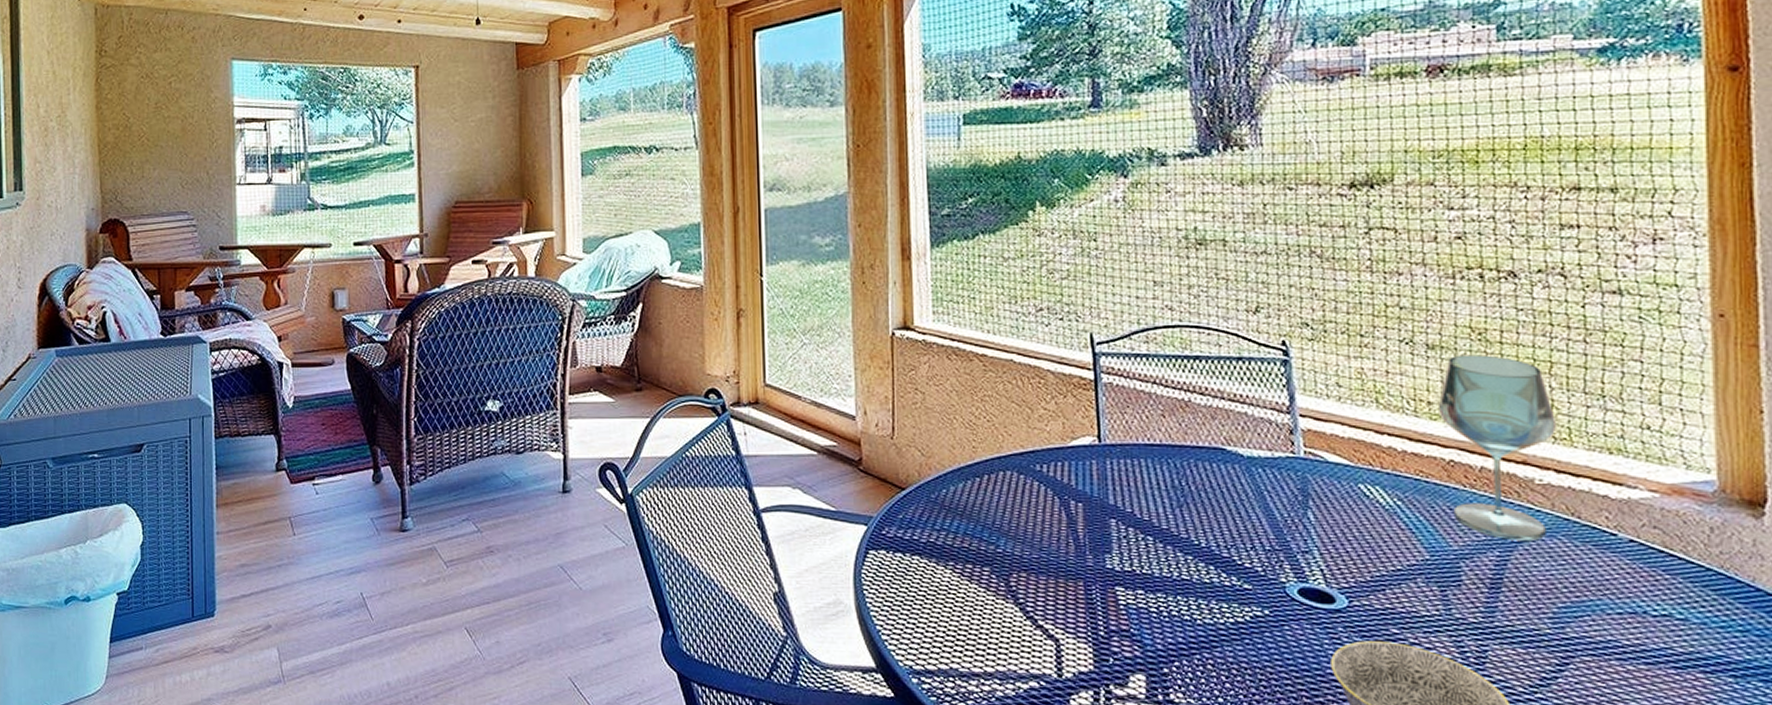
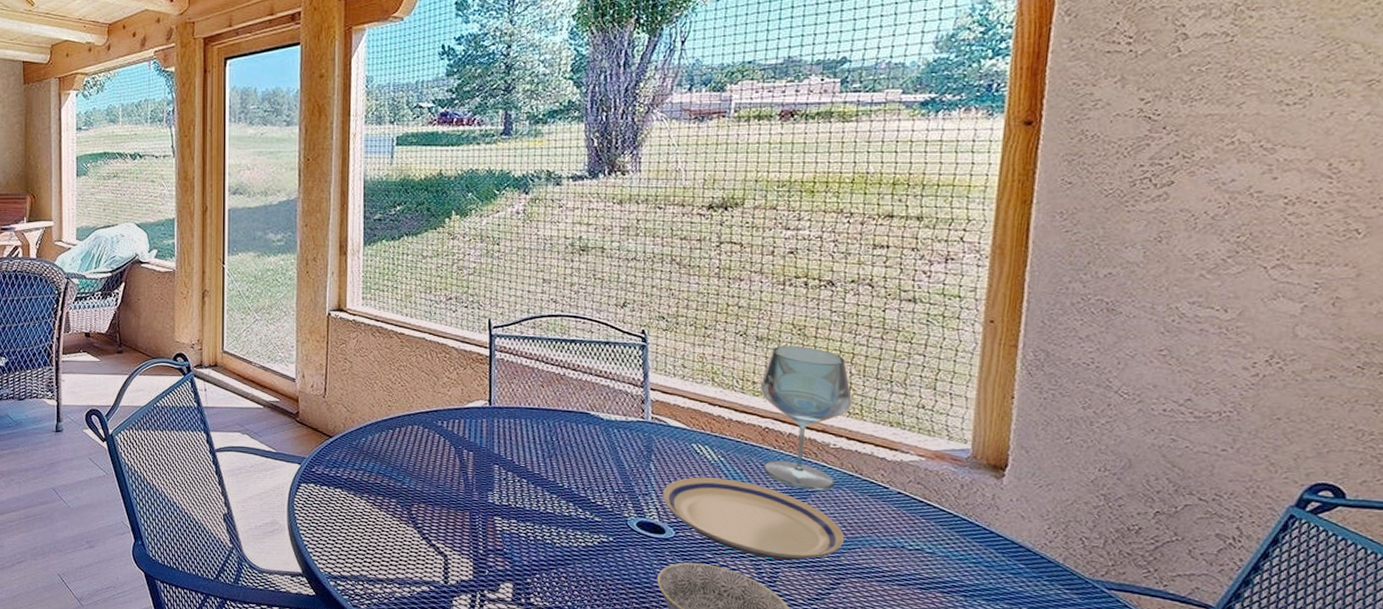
plate: none [1328,527,1568,635] -> present [663,477,845,561]

